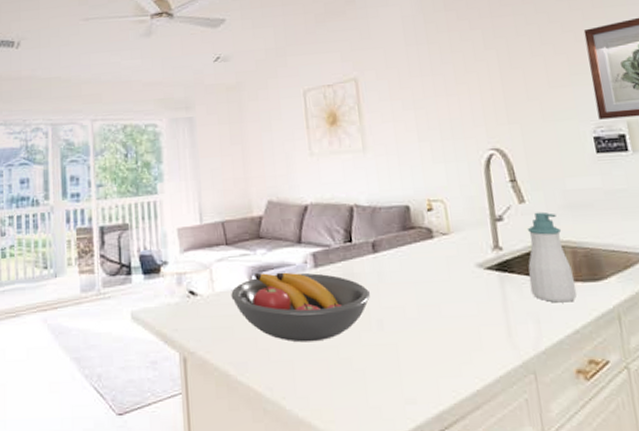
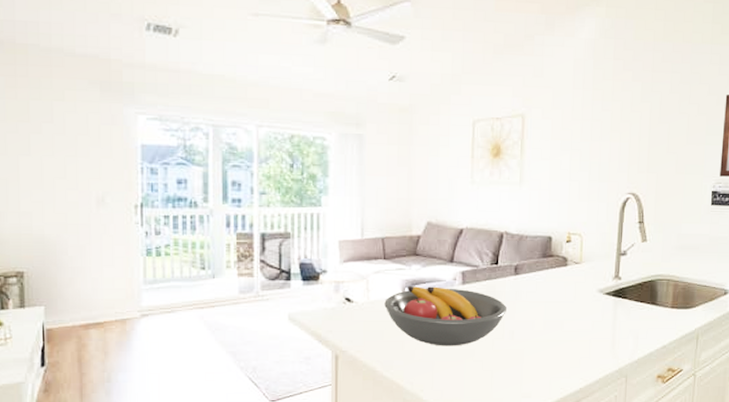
soap bottle: present [528,211,577,303] -> none [636,250,672,324]

